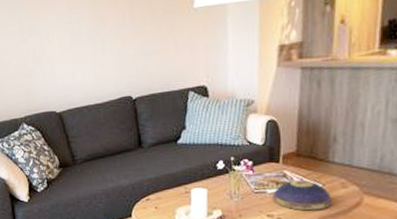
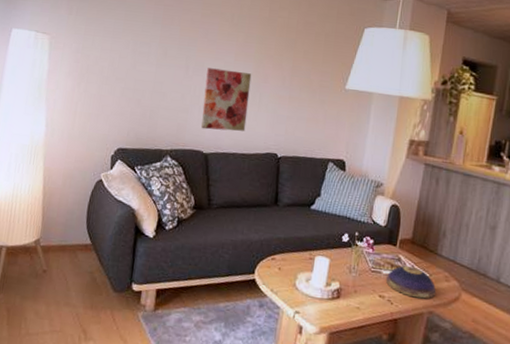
wall art: none [42,19,94,90] -> present [201,68,252,131]

